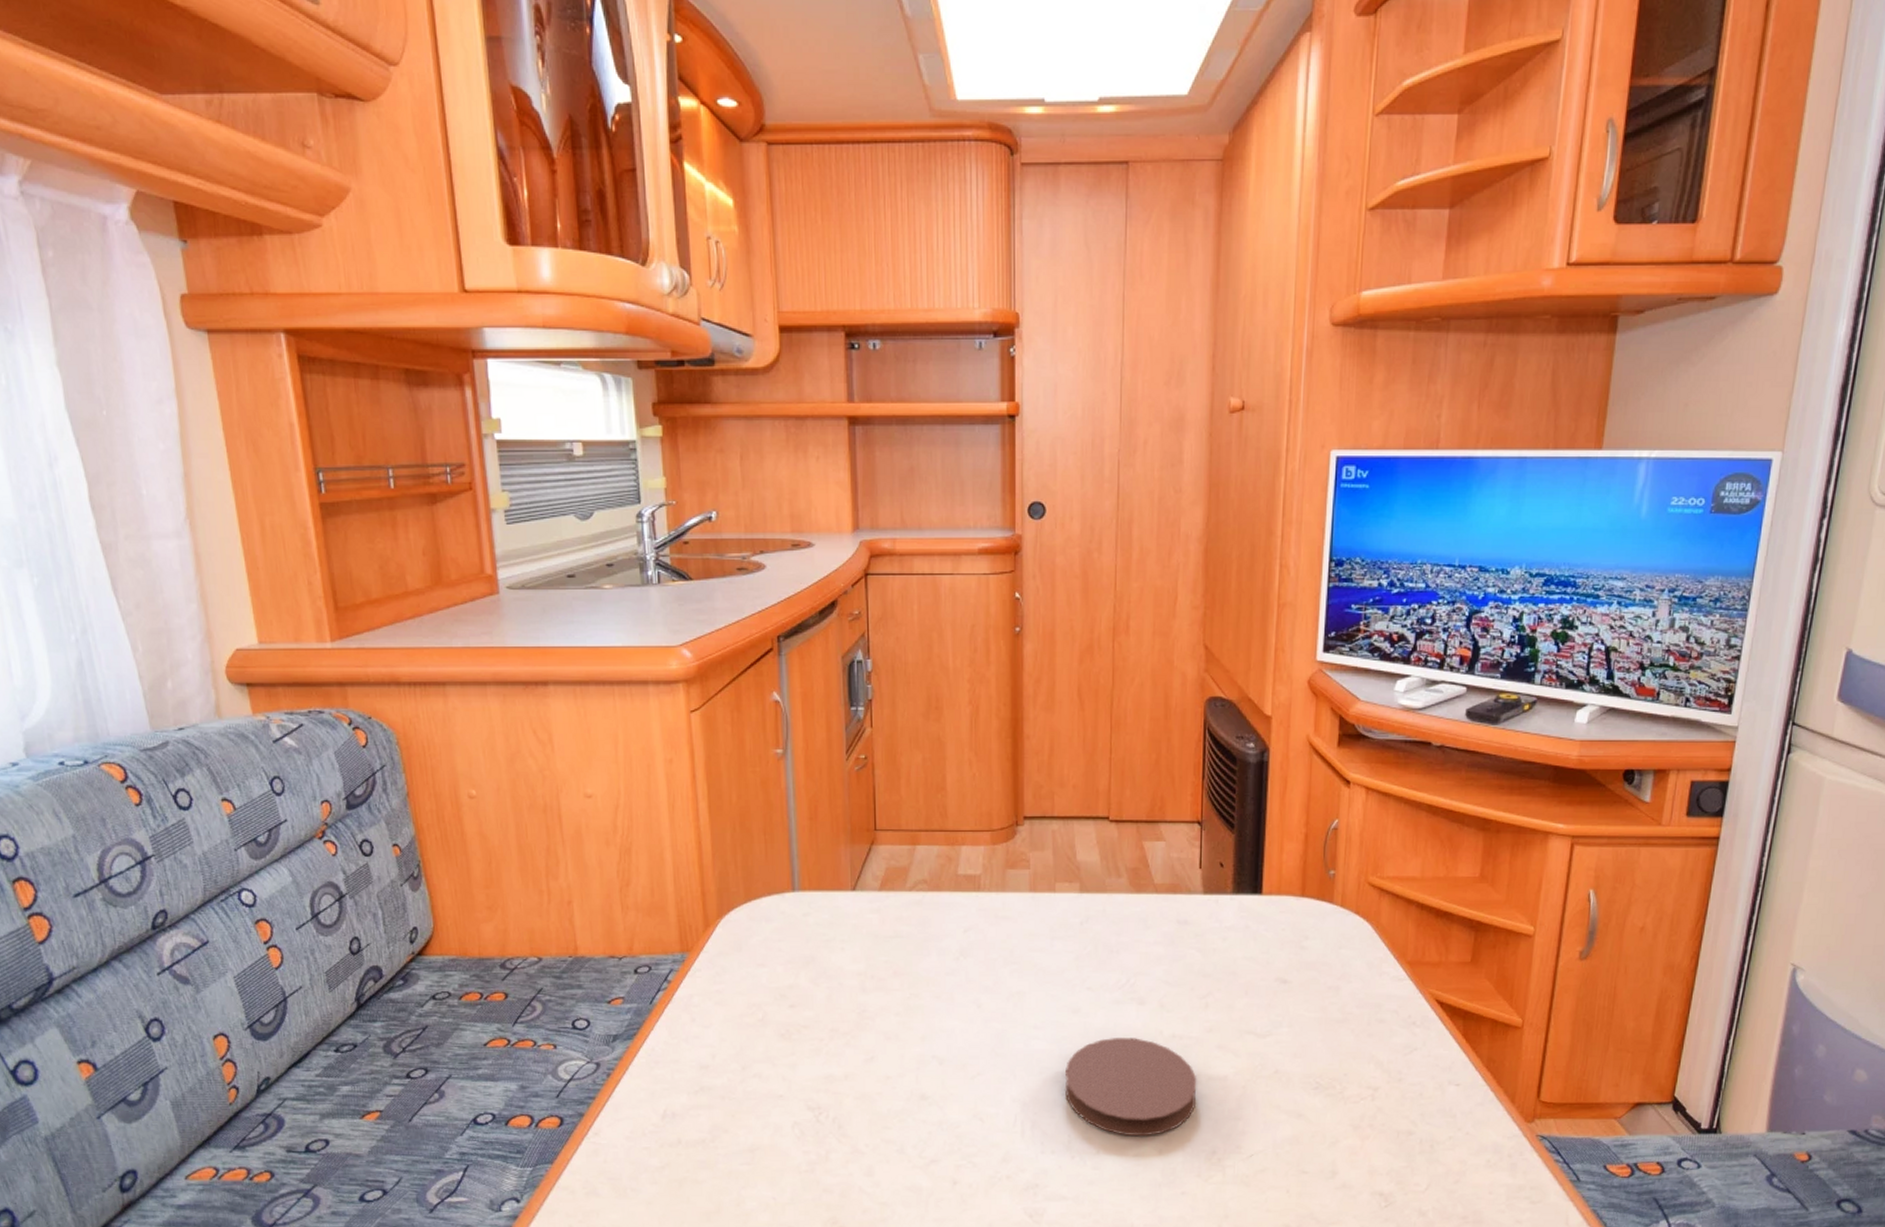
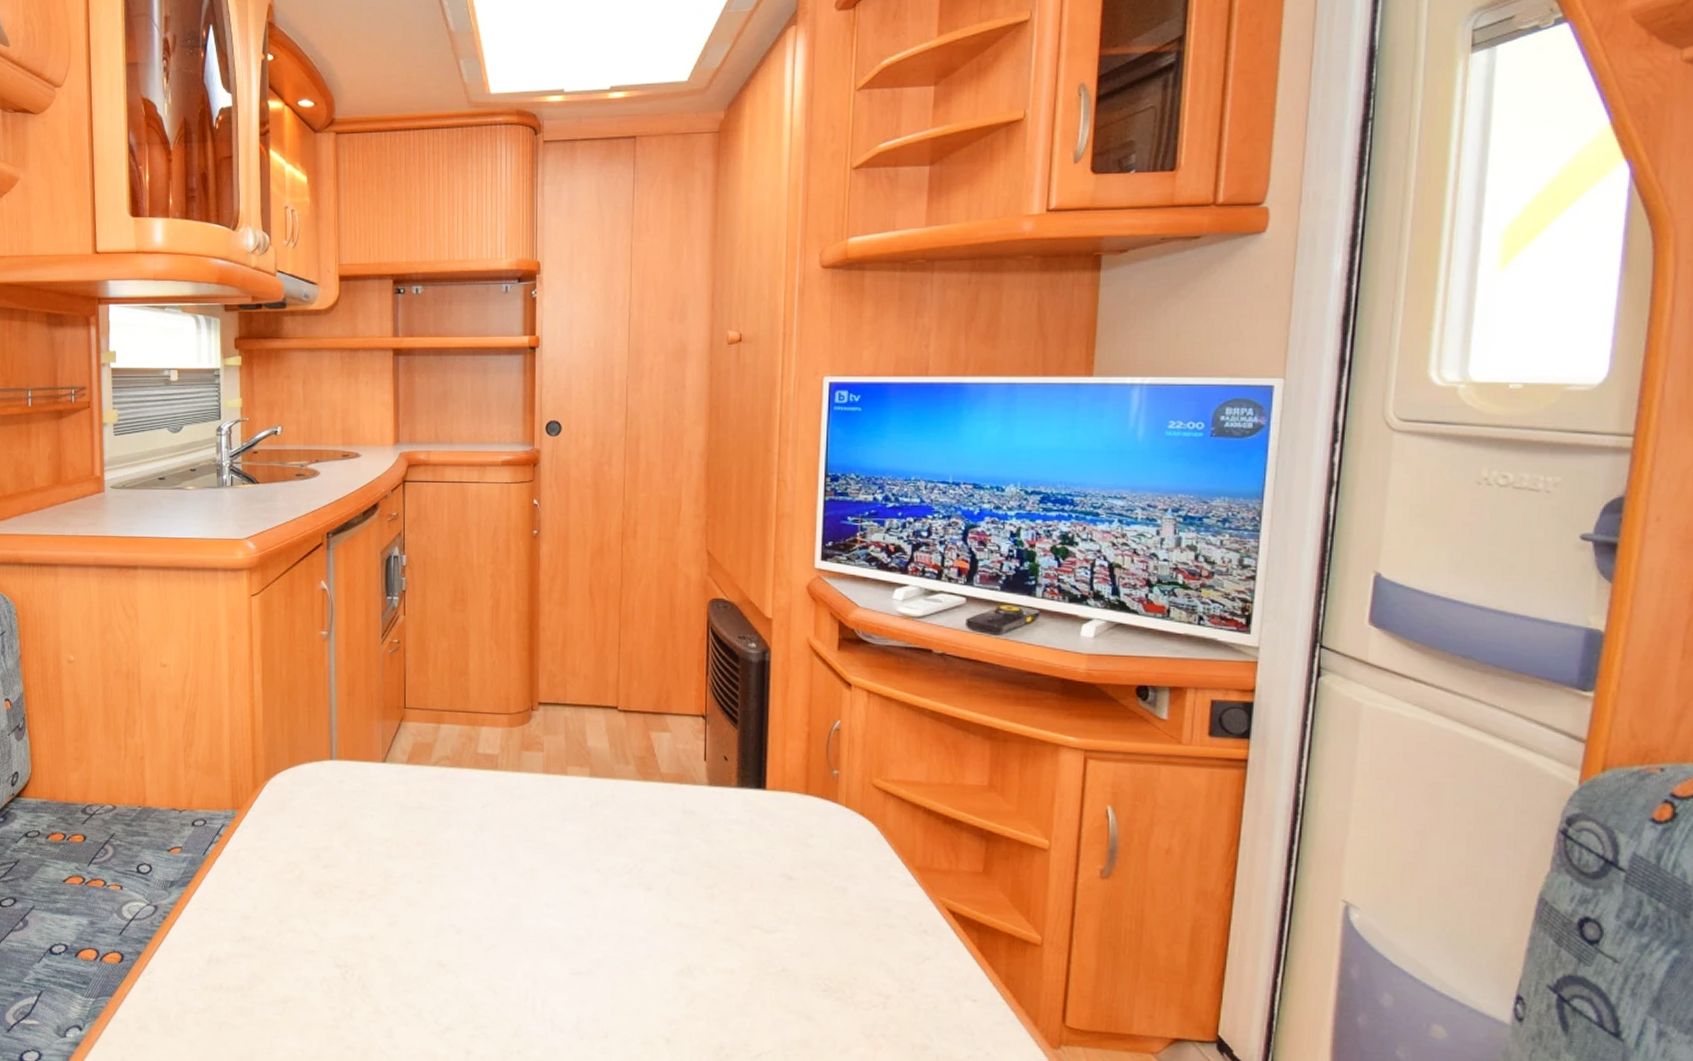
coaster: present [1064,1038,1197,1137] -> none [574,921,704,1024]

